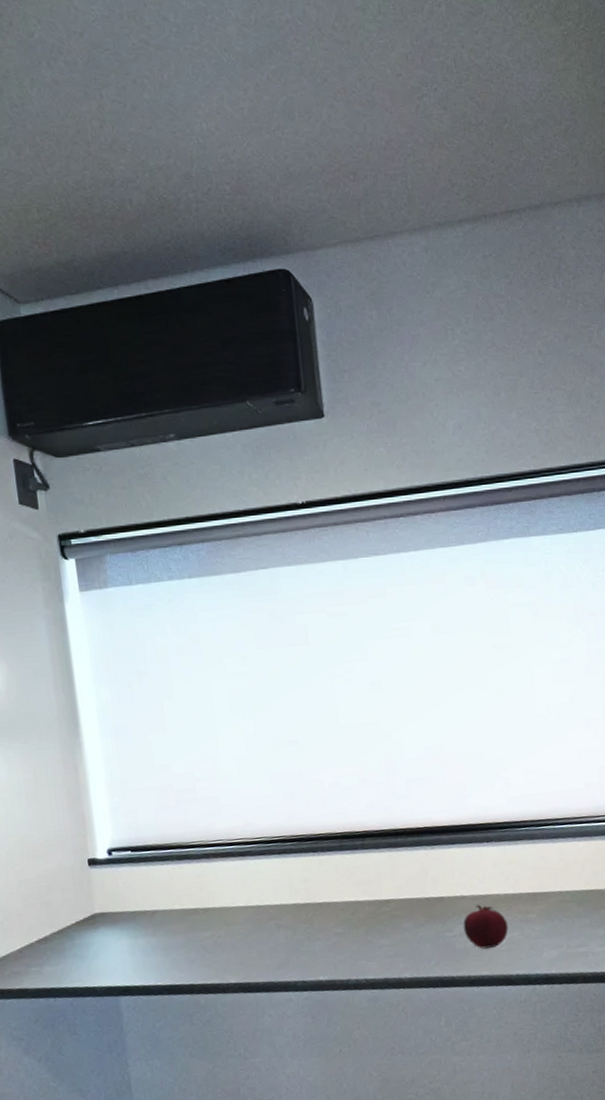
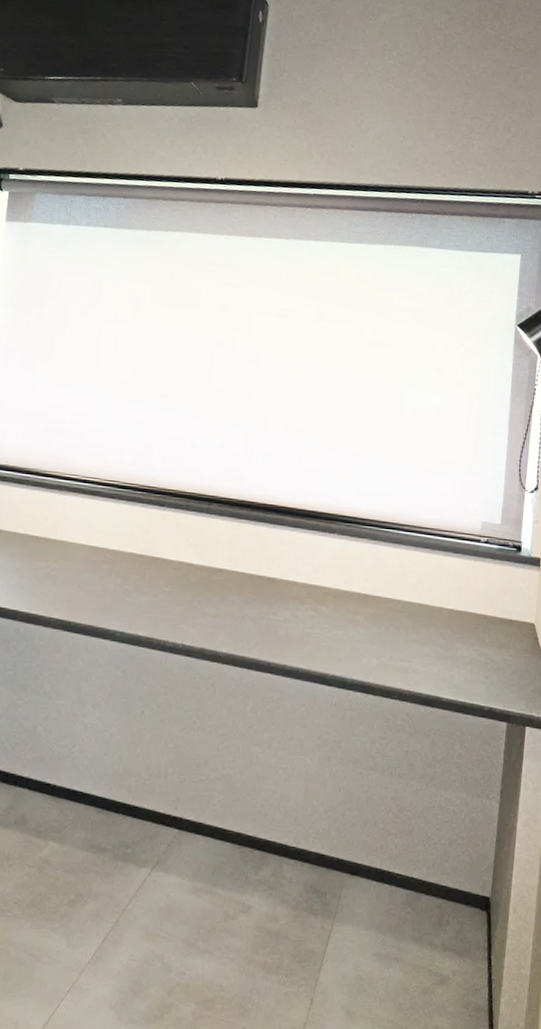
fruit: present [463,904,508,949] -> none [288,594,334,642]

